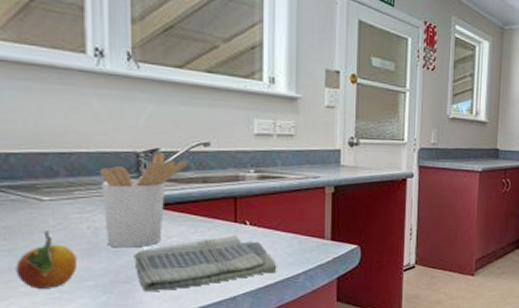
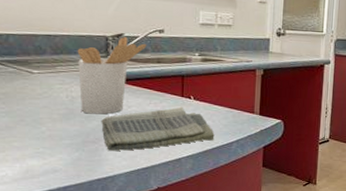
fruit: present [16,230,76,289] -> none [11,97,57,144]

